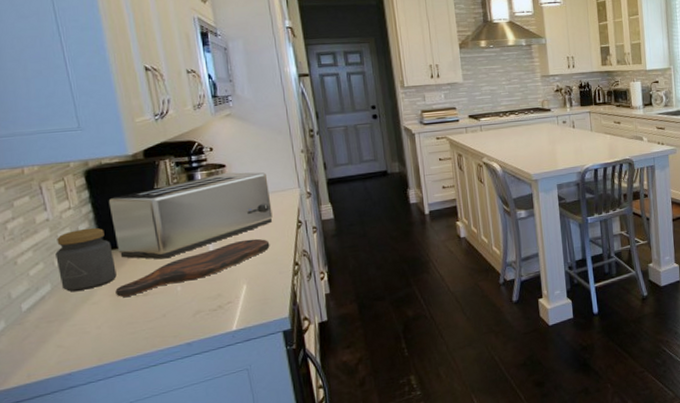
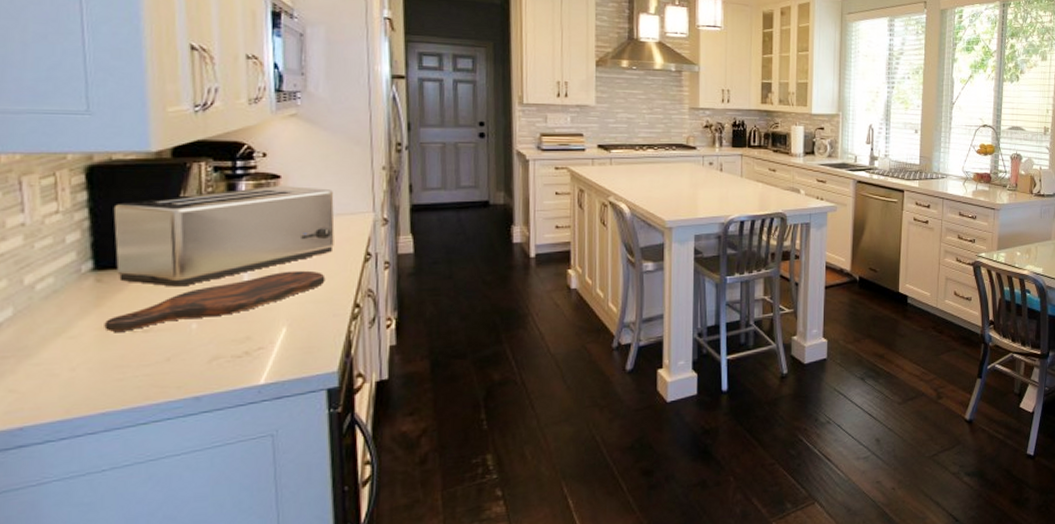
jar: present [55,227,117,292] -> none [26,239,110,320]

